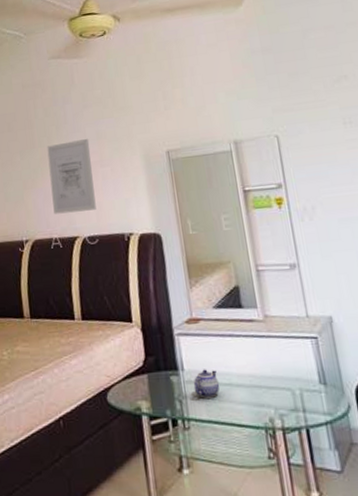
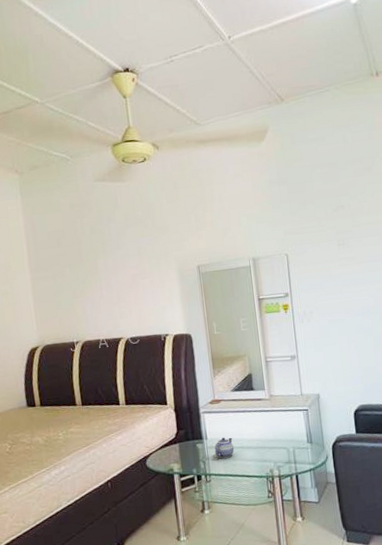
wall art: present [47,139,96,214] -> none [93,255,138,320]

